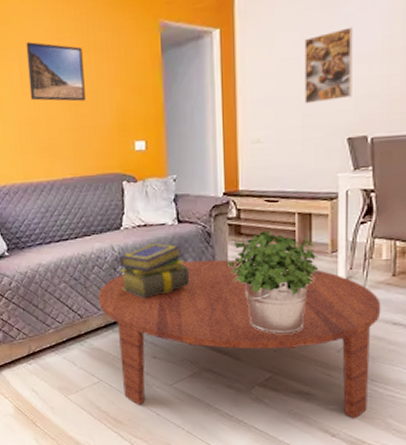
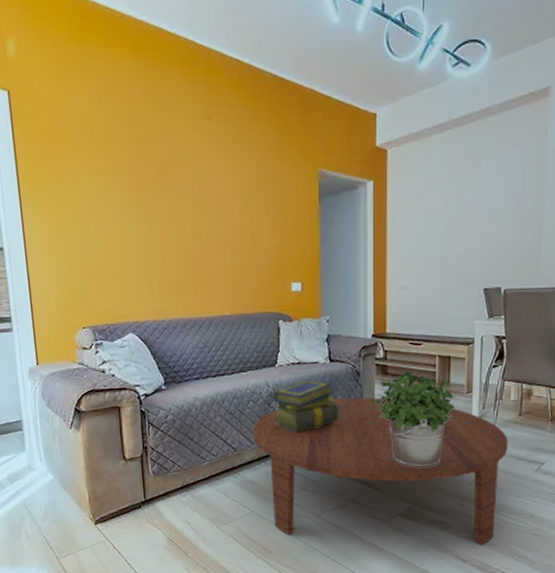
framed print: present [26,42,86,102] -> none [189,181,246,242]
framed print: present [304,27,353,104] -> none [447,187,491,255]

